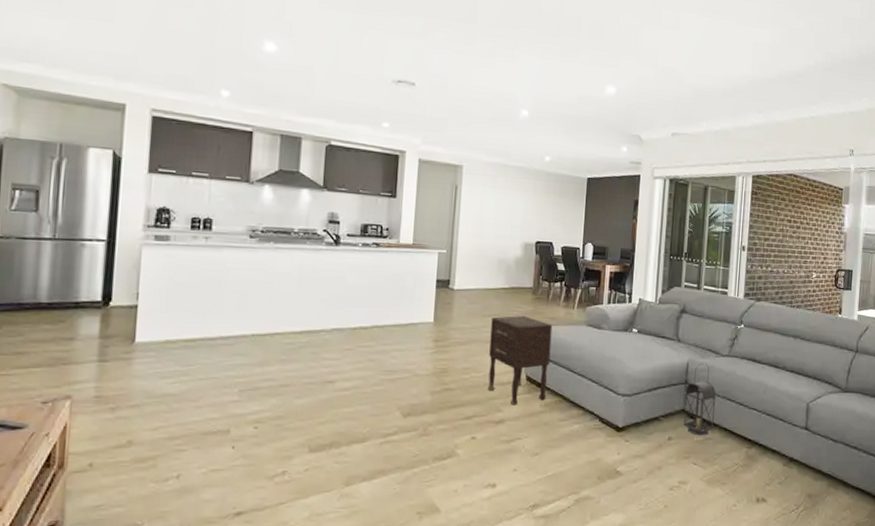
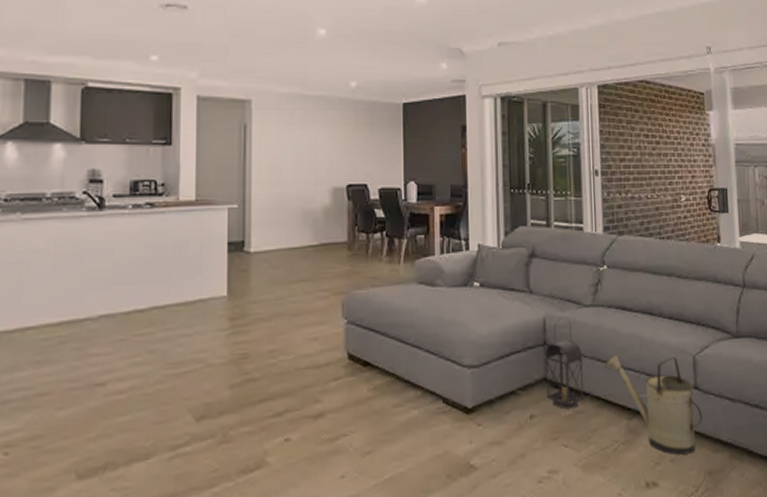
nightstand: present [488,316,553,405] -> none [300,278,376,393]
watering can: none [733,396,810,480] -> present [604,354,703,455]

